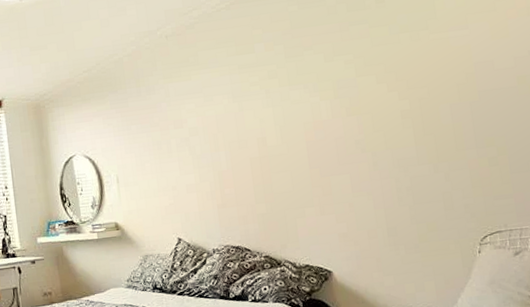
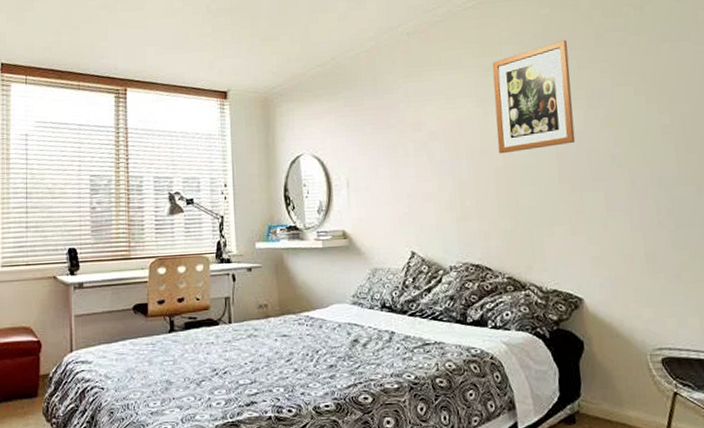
wall art: none [245,35,324,145] -> present [492,40,576,154]

